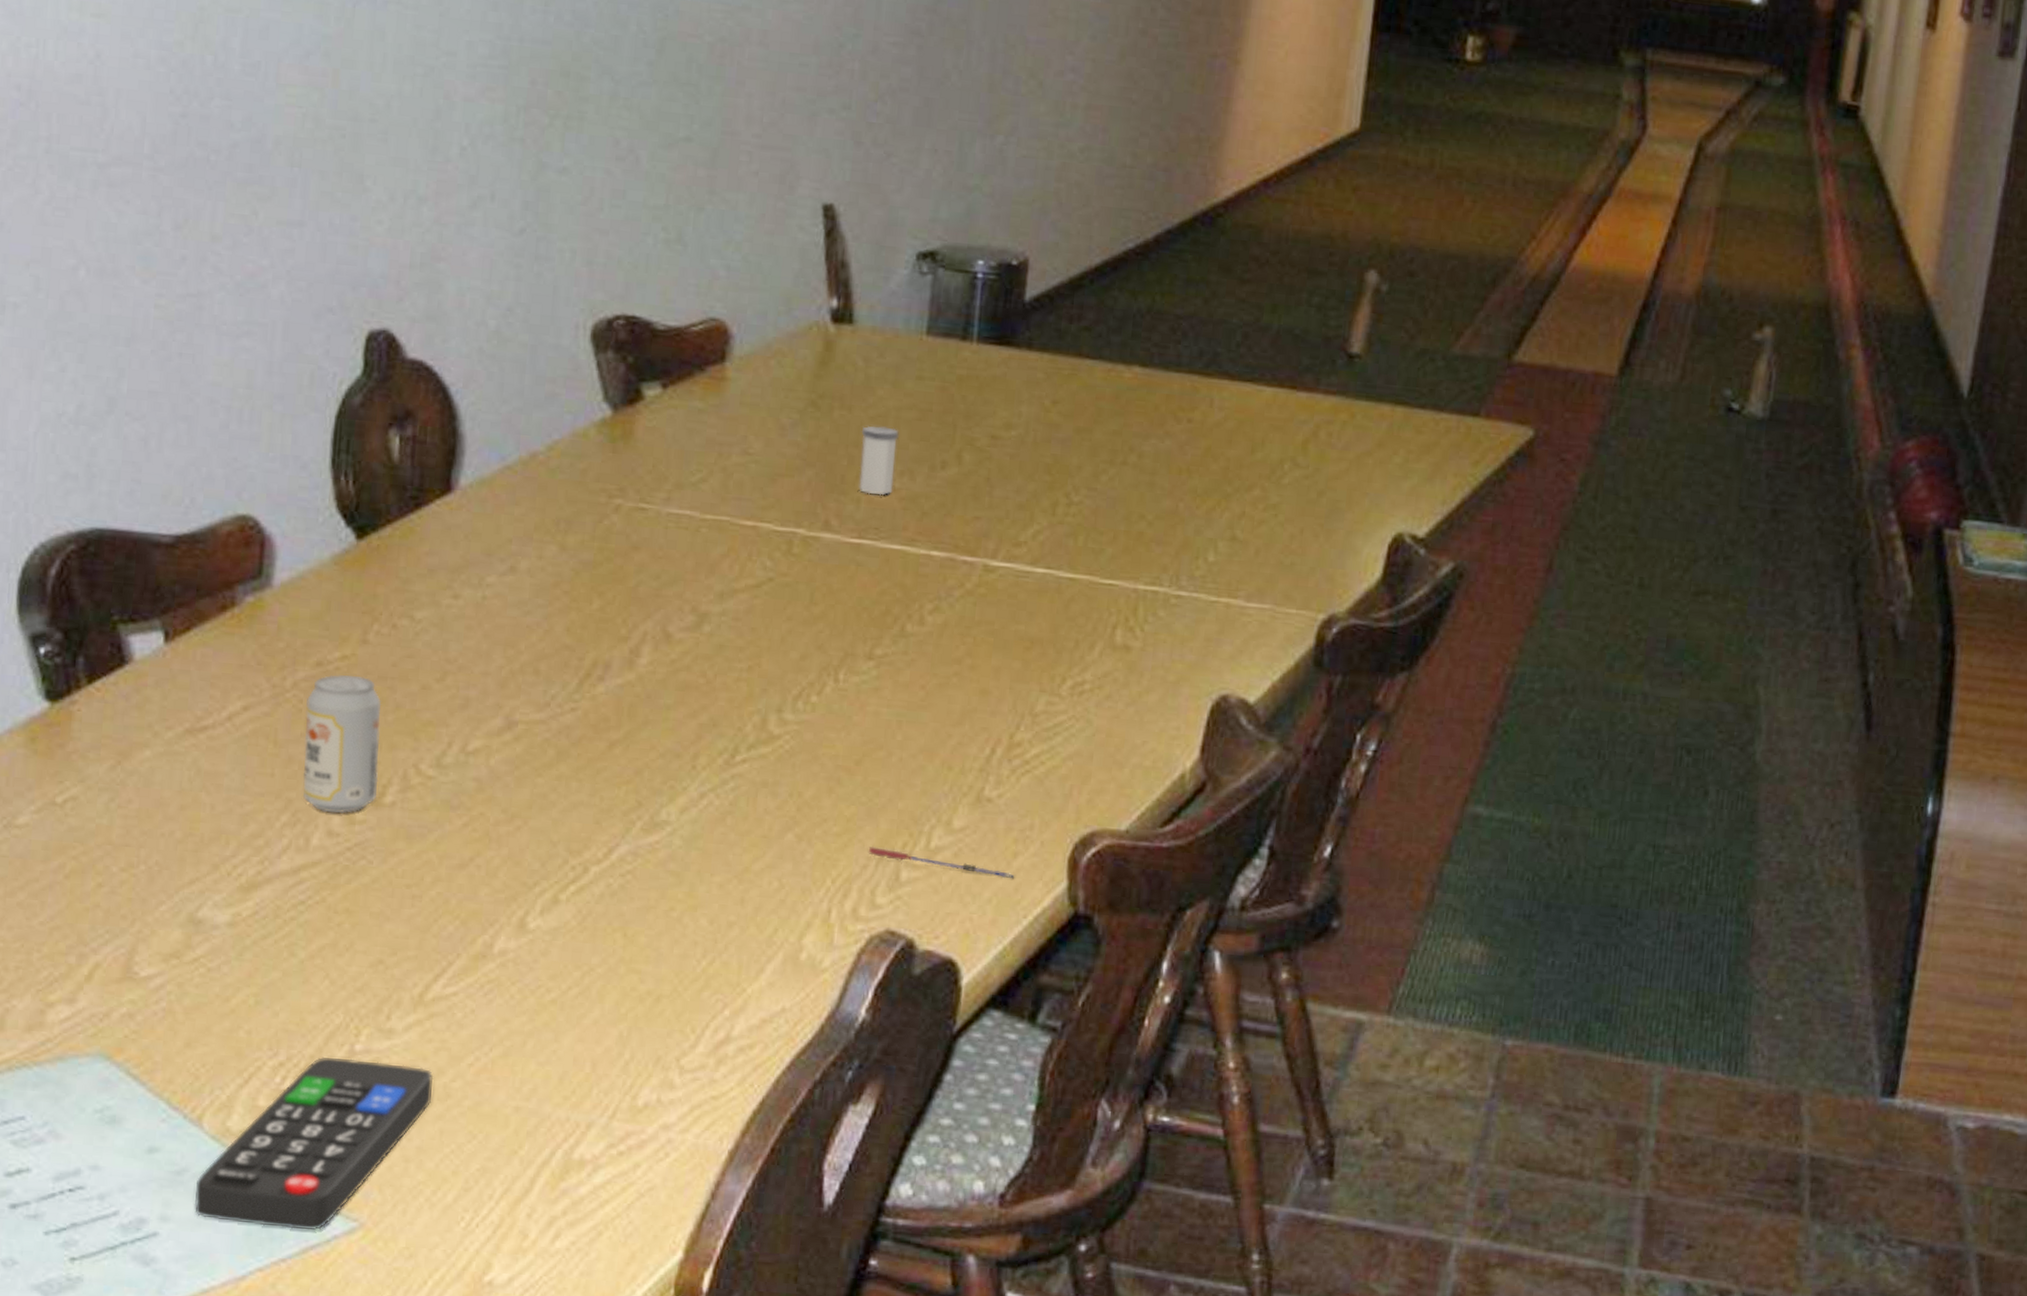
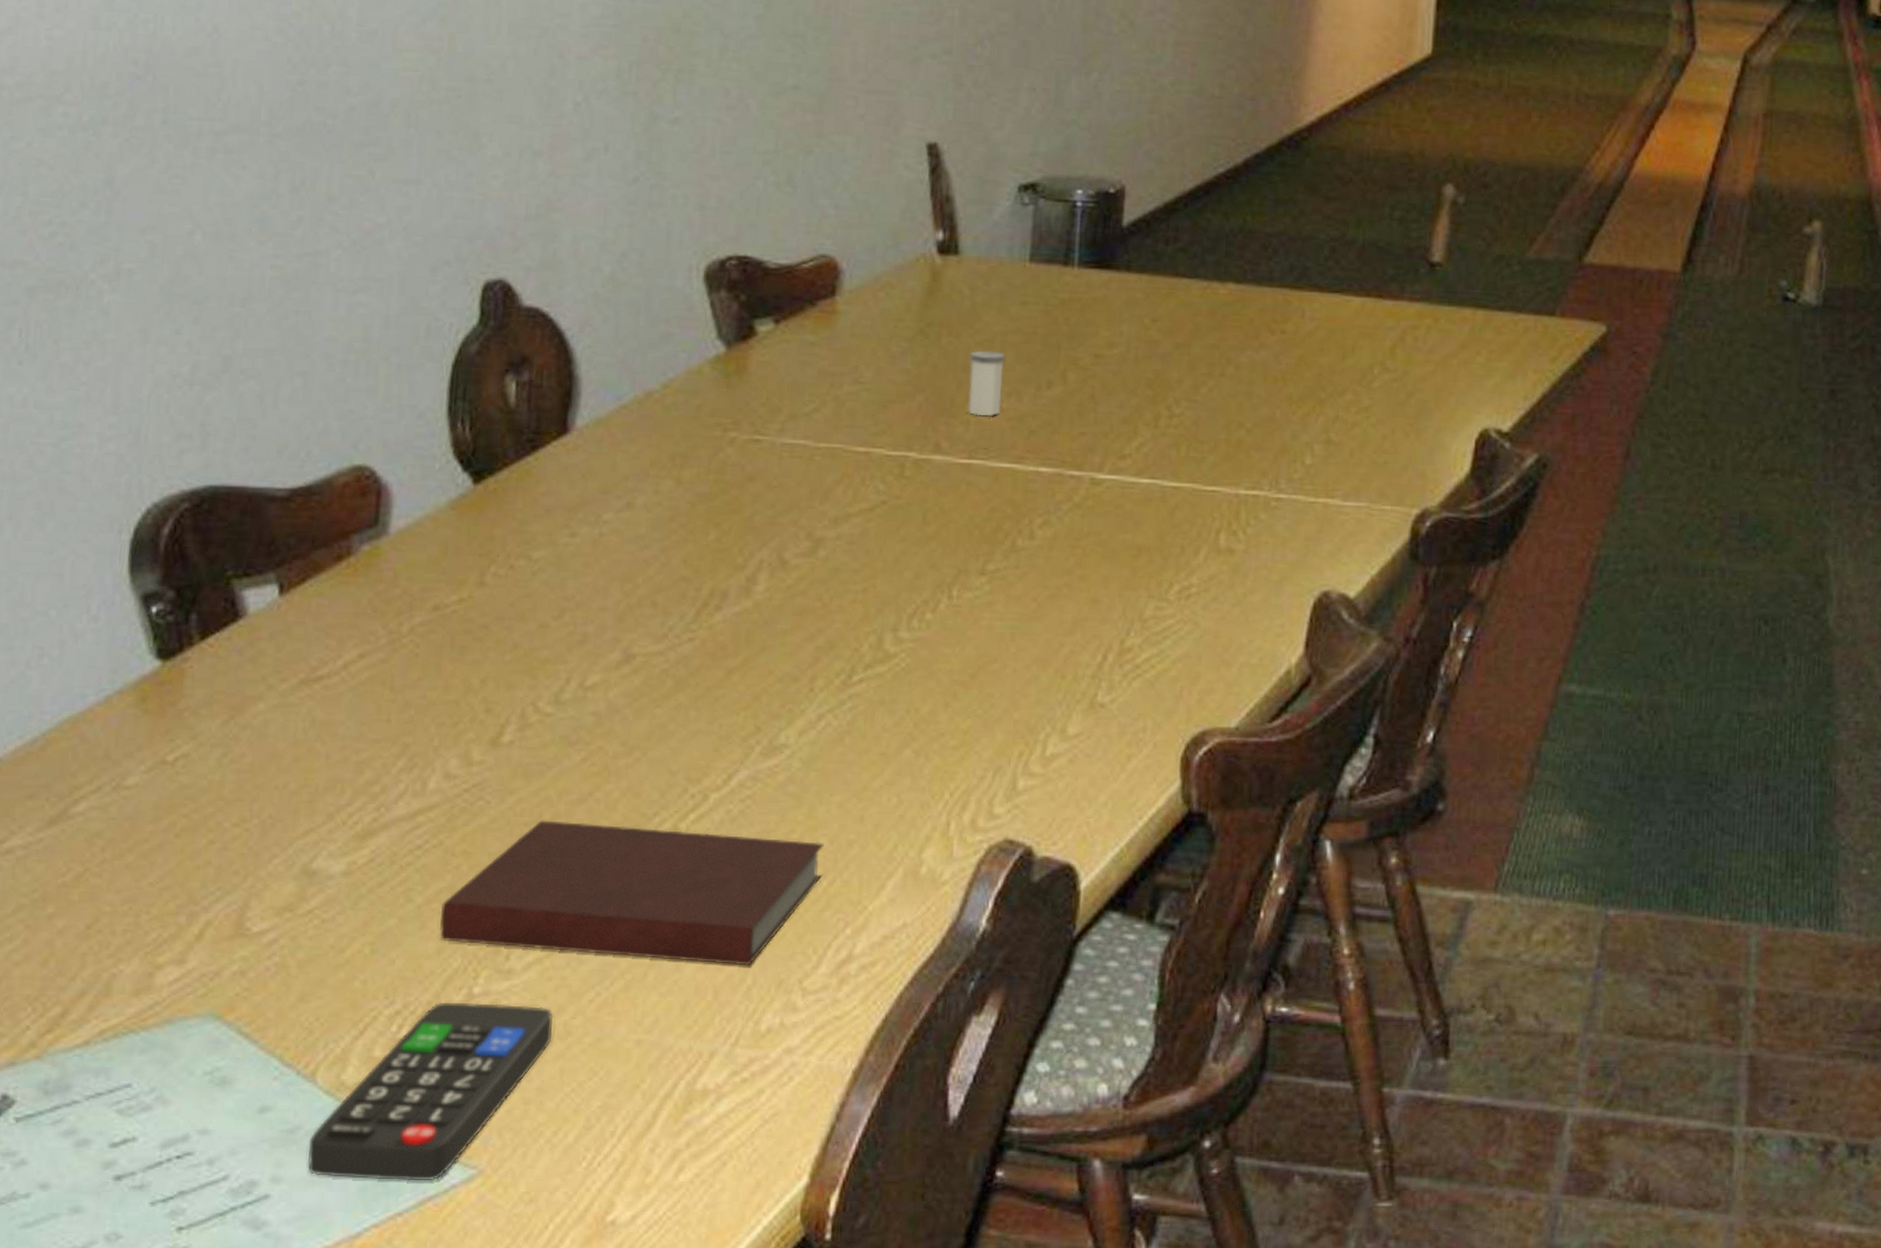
beverage can: present [303,675,382,814] -> none [420,618,499,756]
notebook: none [322,883,704,1041] -> present [439,820,824,966]
pen: present [868,846,1015,879] -> none [985,757,1130,782]

